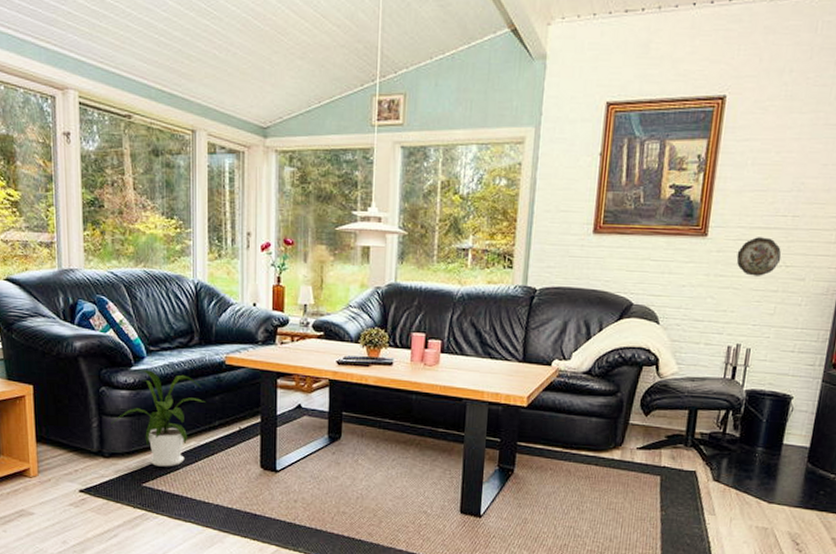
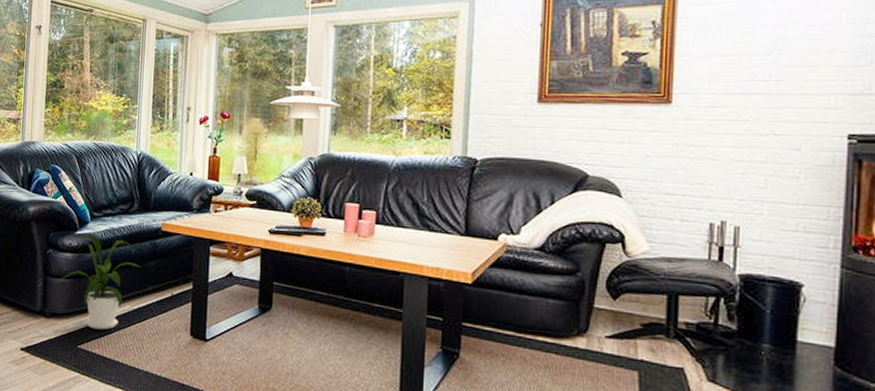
decorative plate: present [736,237,782,276] -> none [710,103,767,146]

